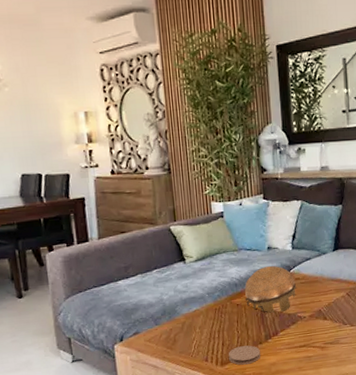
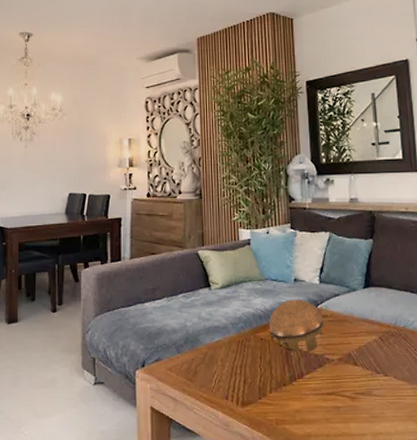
coaster: present [229,345,260,365] -> none [250,386,284,408]

